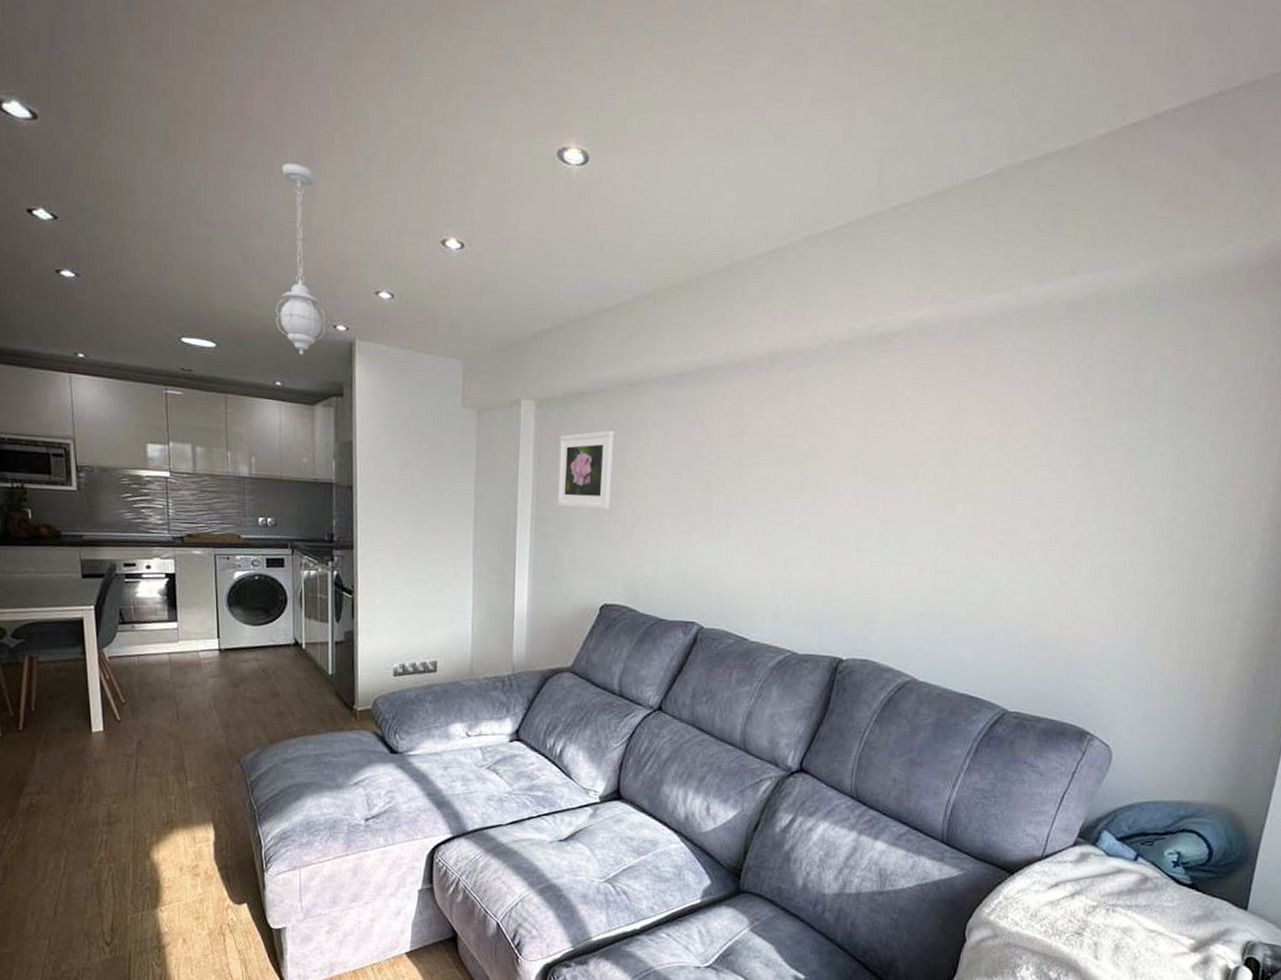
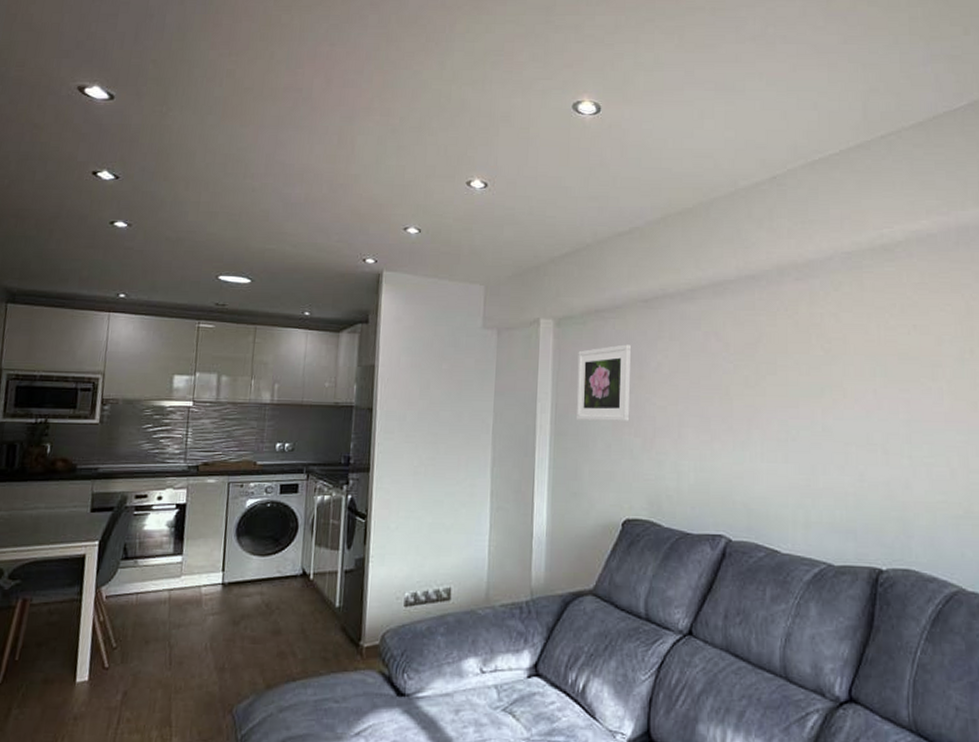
pendant light: present [276,163,326,355] -> none [309,124,356,287]

